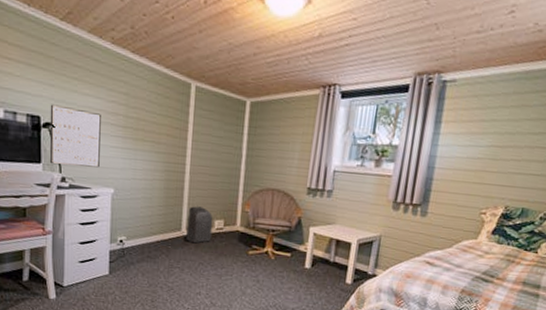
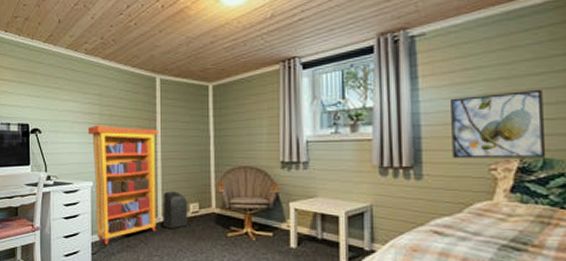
wall art: present [49,104,101,168] -> none [36,112,79,165]
bookcase: none [110,127,189,254] -> present [87,125,158,245]
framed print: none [454,146,536,208] -> present [451,89,546,159]

